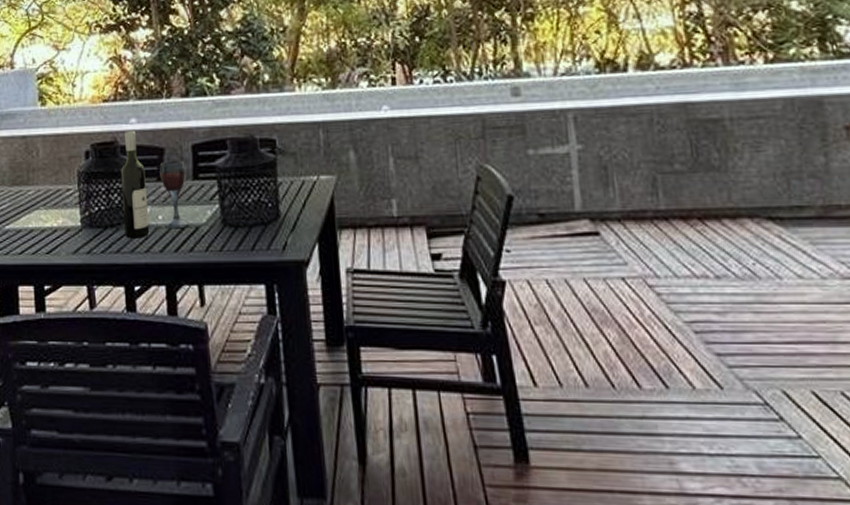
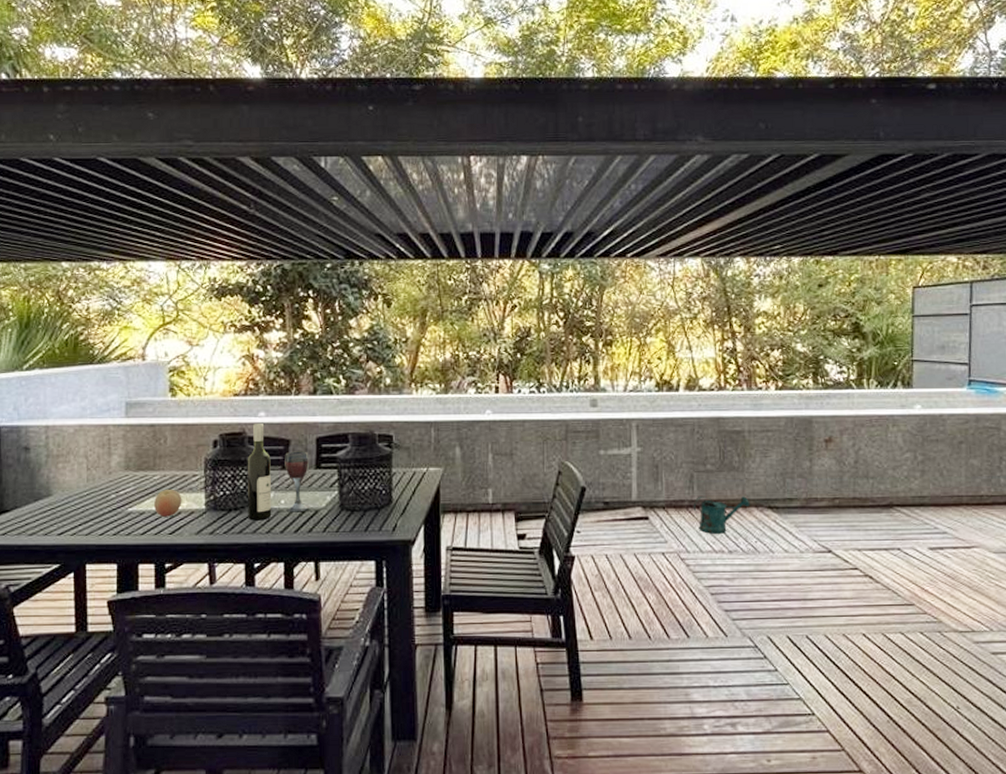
fruit: none [30,204,58,235] -> present [154,489,182,517]
watering can: none [659,203,741,254] -> present [693,495,750,534]

